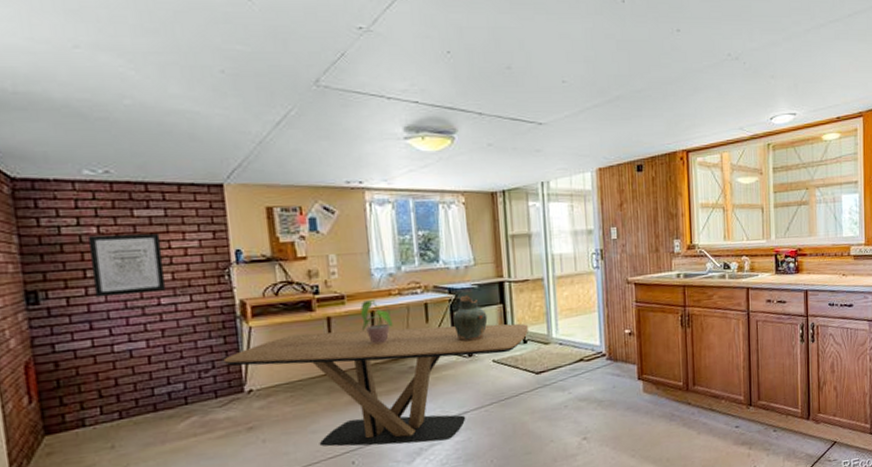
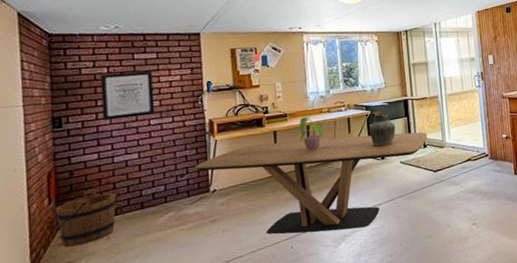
bucket: none [38,385,121,458] -> present [55,189,117,248]

